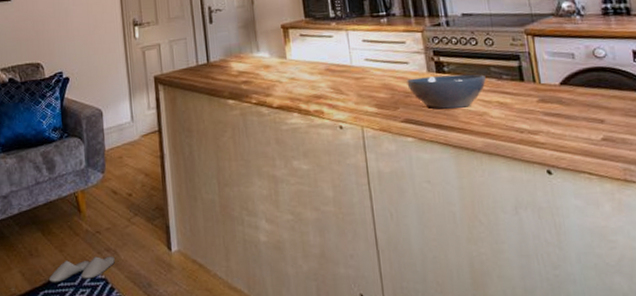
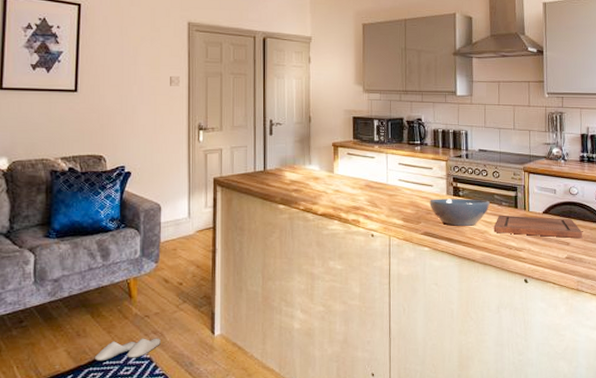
cutting board: none [494,88,623,114] -> present [493,215,583,239]

